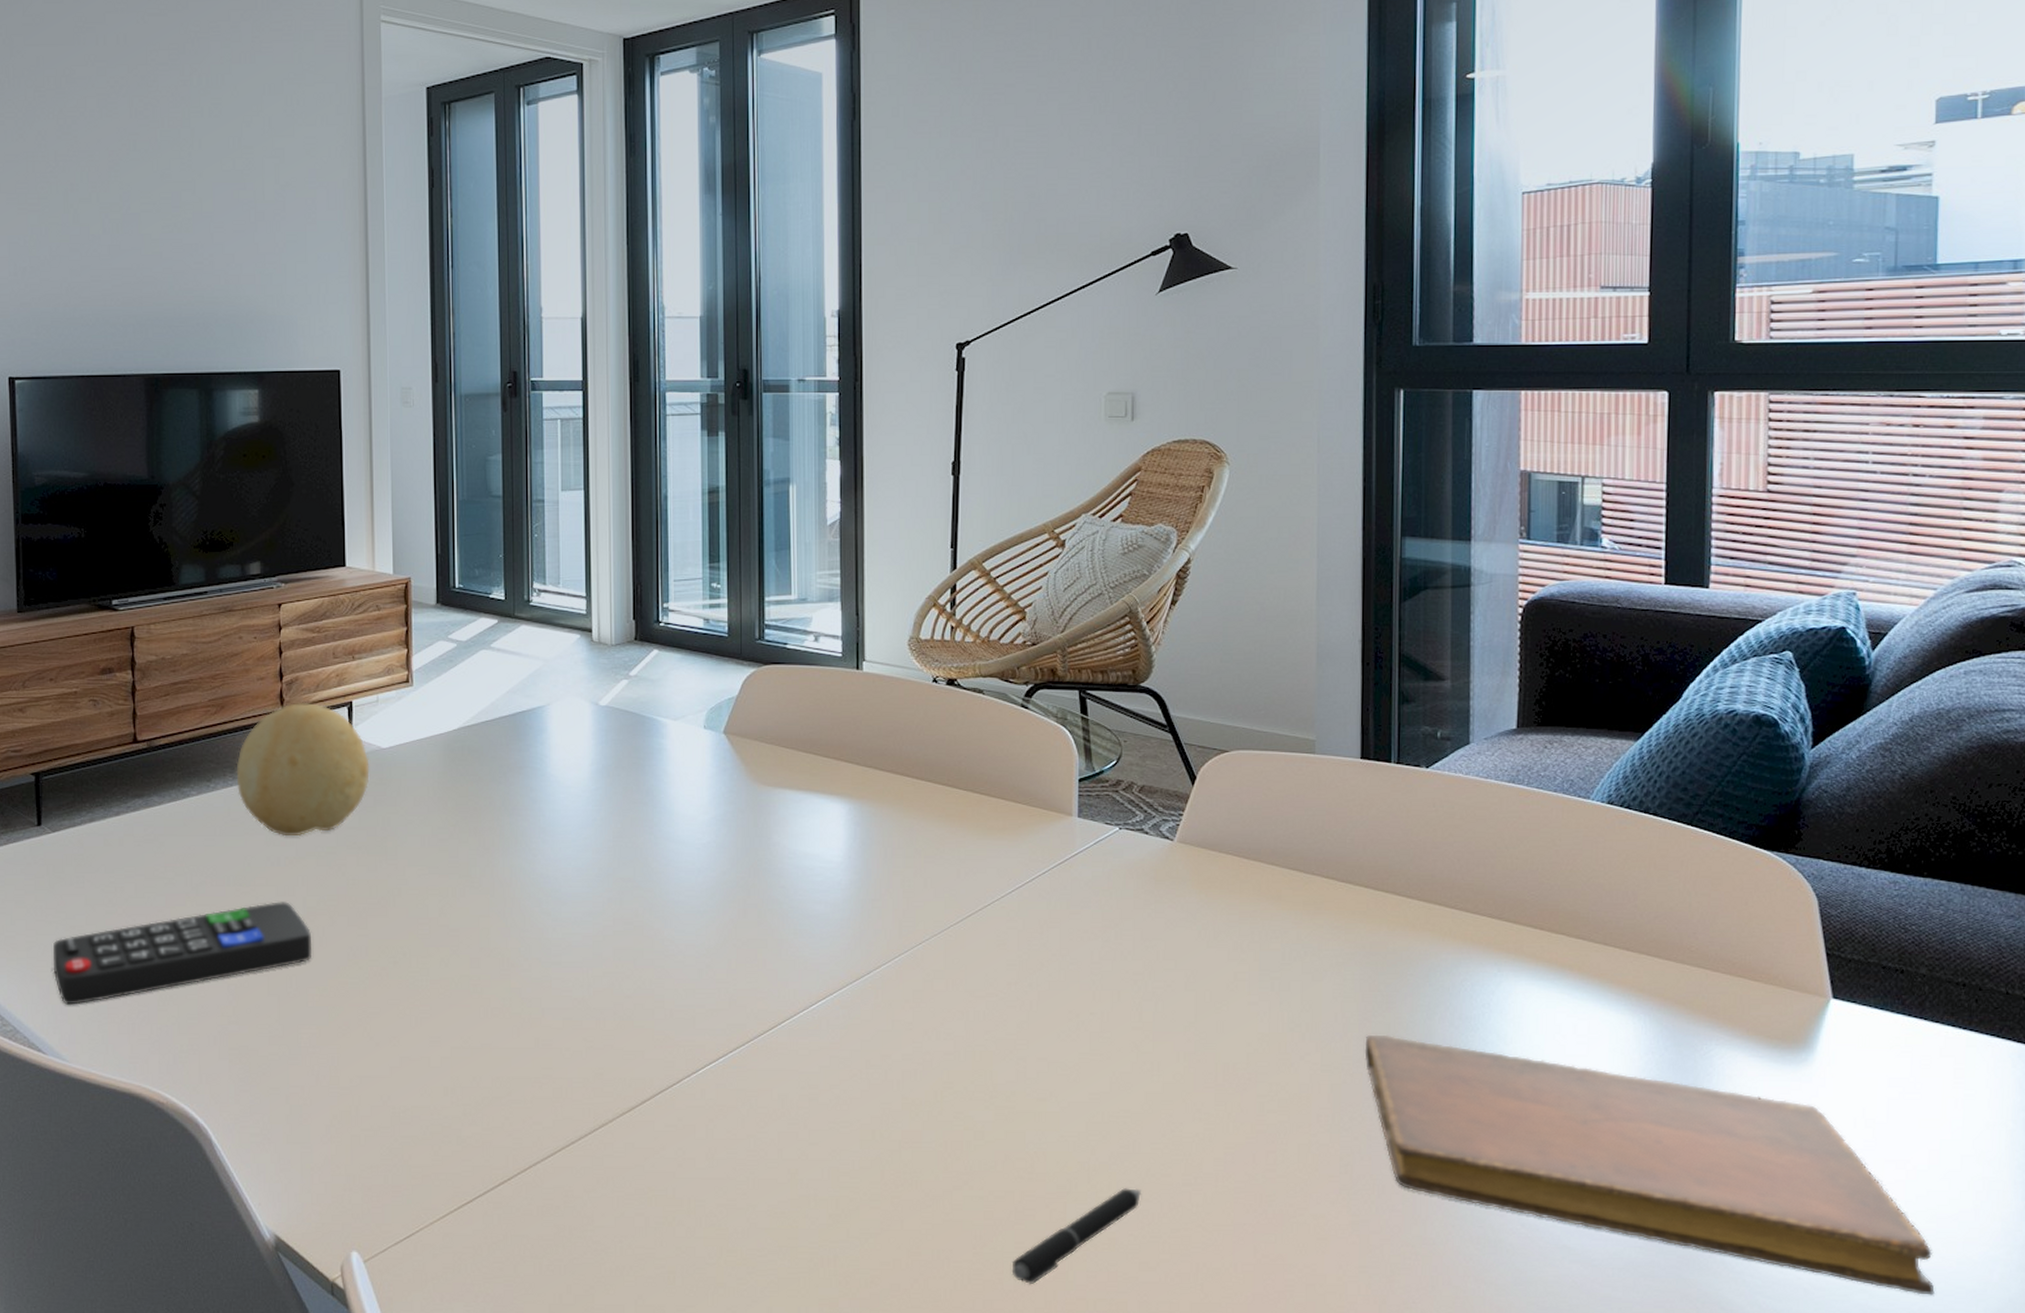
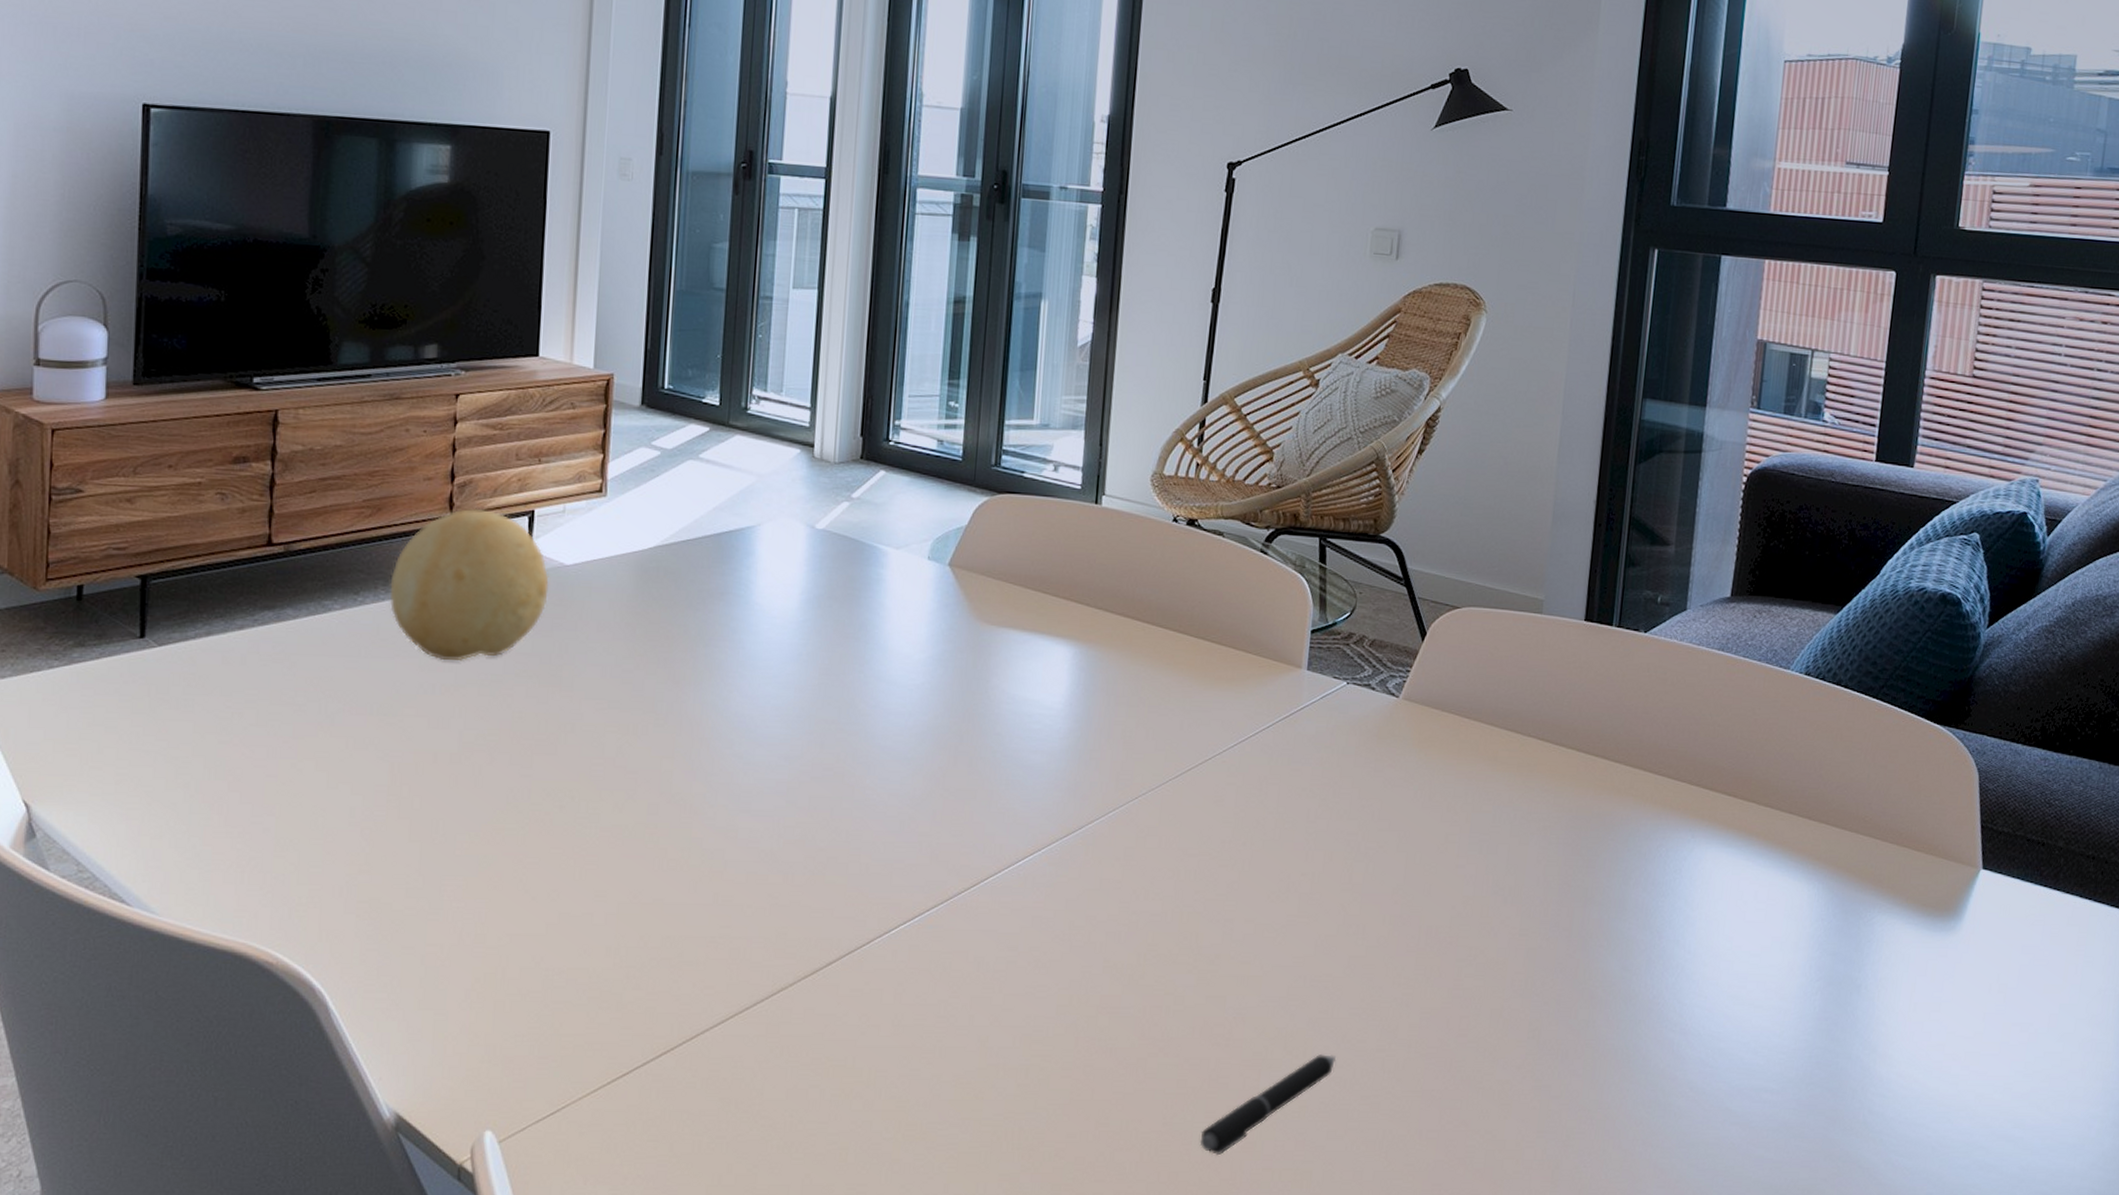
remote control: present [52,902,311,1005] -> none [147,735,465,849]
notebook: present [1364,1034,1935,1295] -> none [1561,899,2043,1151]

